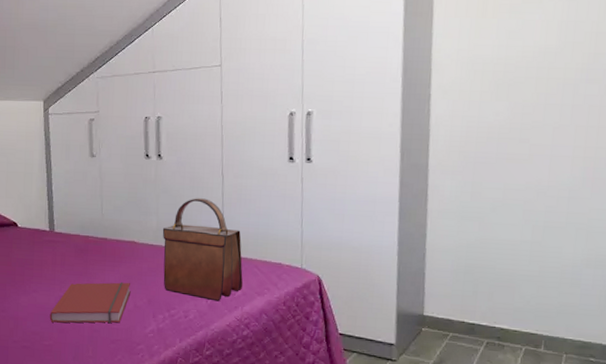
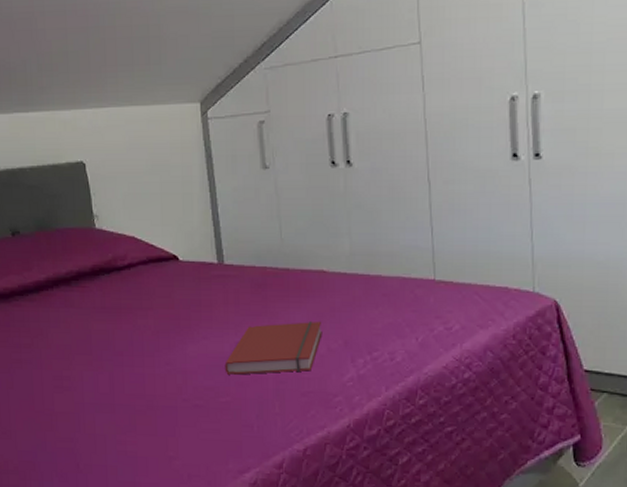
handbag: present [162,198,244,302] -> none [357,212,462,339]

